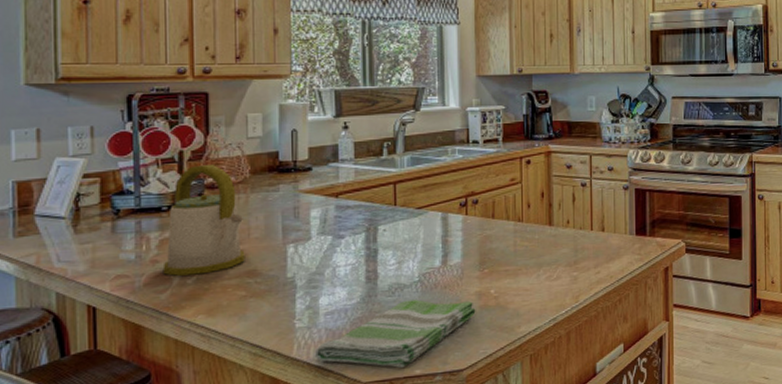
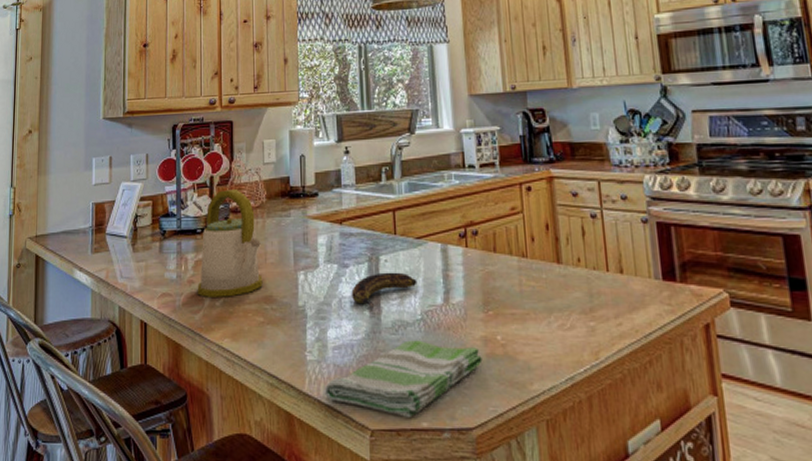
banana: none [347,240,416,276] -> present [351,272,418,310]

